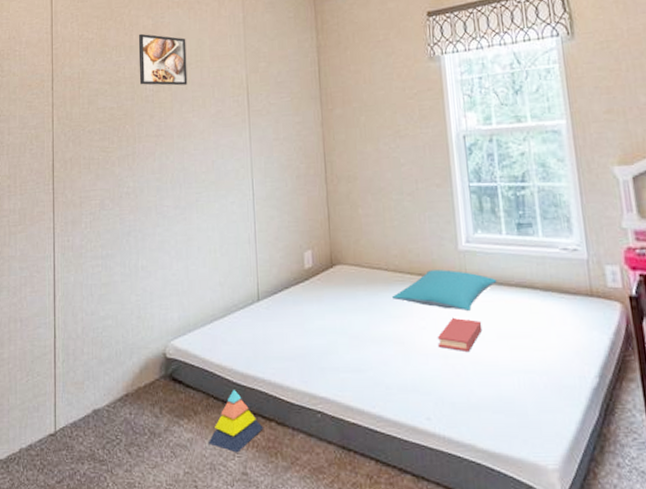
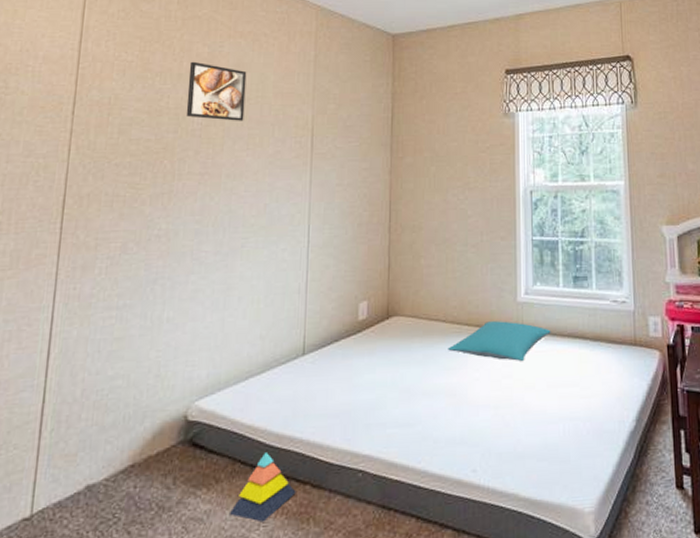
book: present [437,317,483,353] -> none [489,367,534,403]

